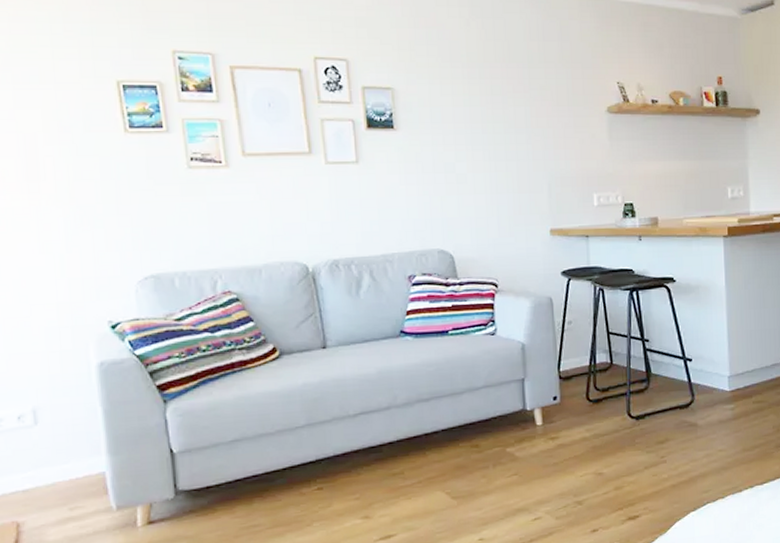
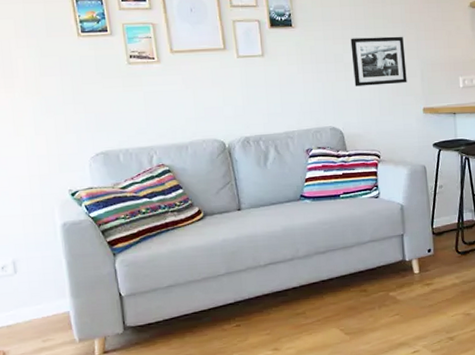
picture frame: none [464,143,532,202] -> present [350,36,407,86]

